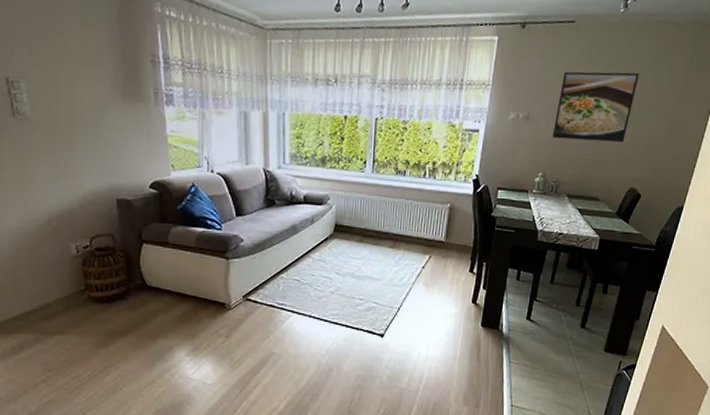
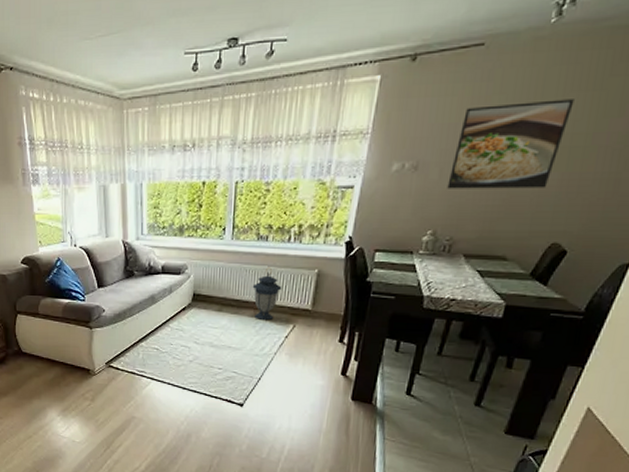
lantern: none [391,200,419,252] -> present [252,267,282,321]

